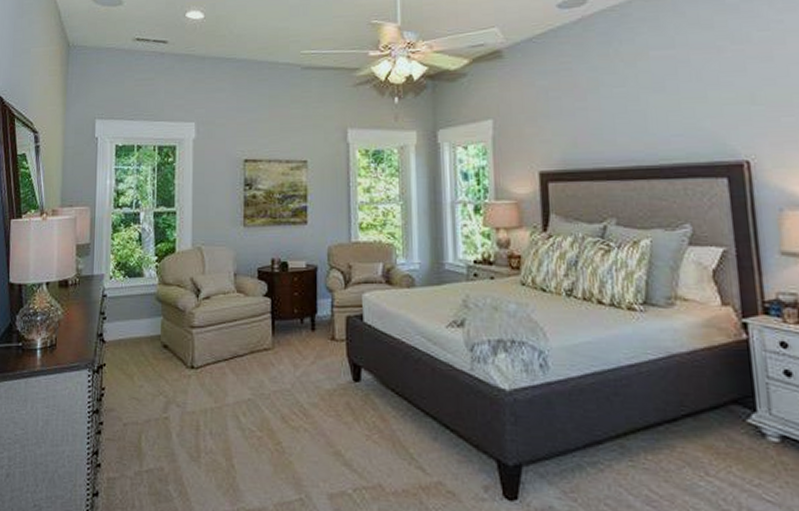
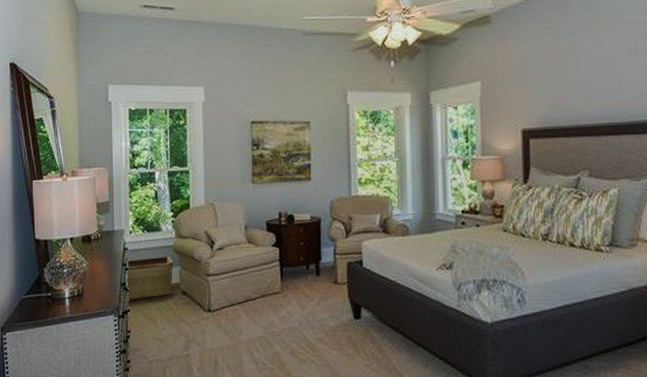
hamper: none [104,304,156,353] -> present [126,256,174,300]

